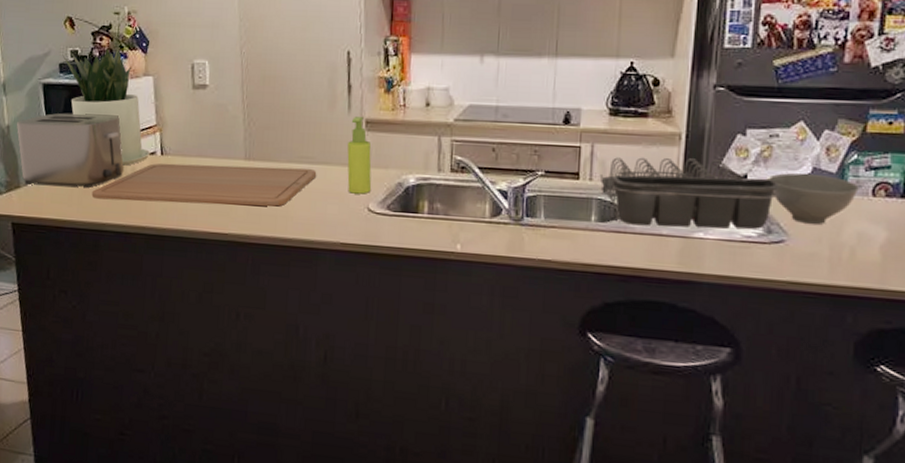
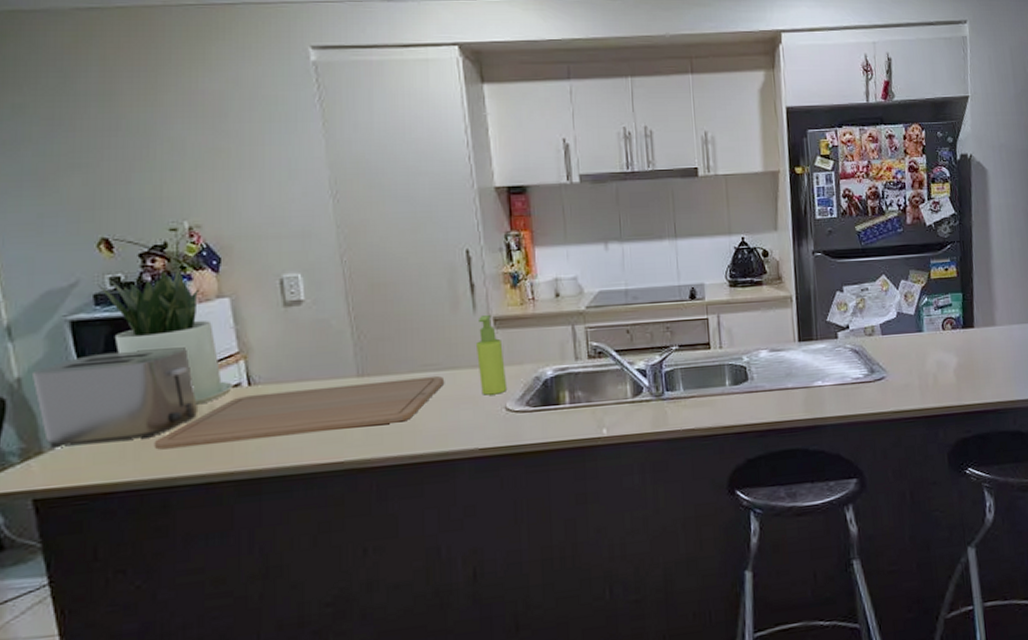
dish rack: present [599,157,779,230] -> none [728,315,874,384]
bowl: present [769,173,859,224] -> none [866,318,933,360]

